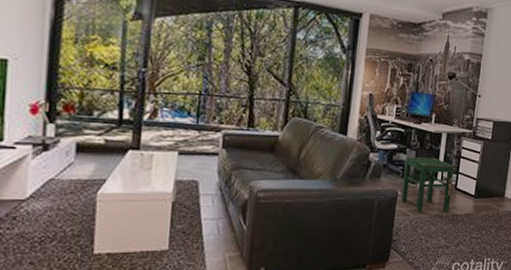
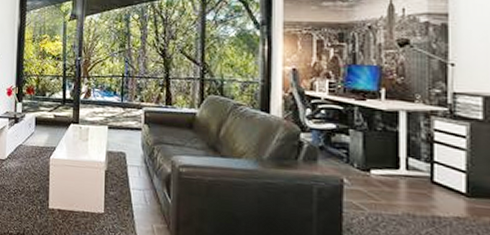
stool: present [401,156,454,213] -> none [349,139,425,213]

